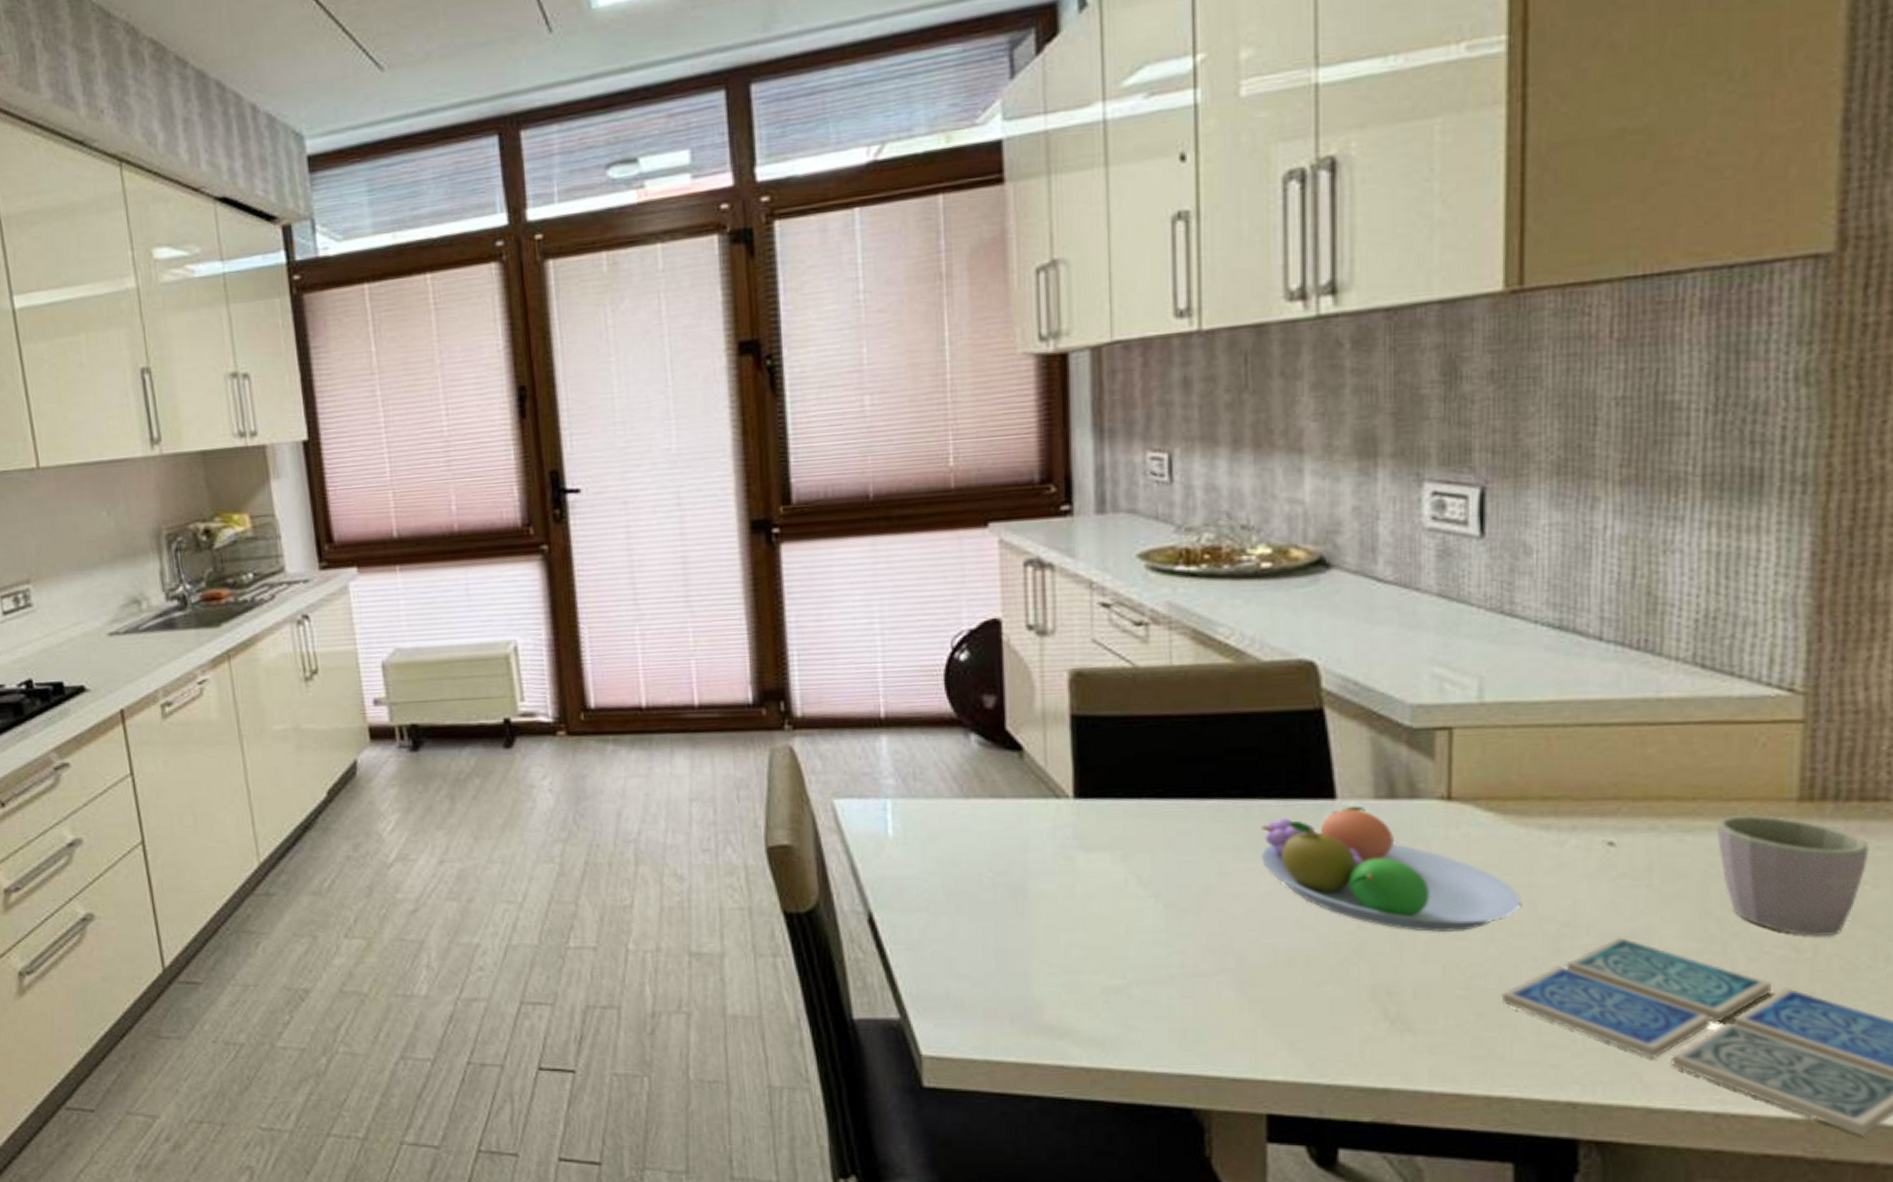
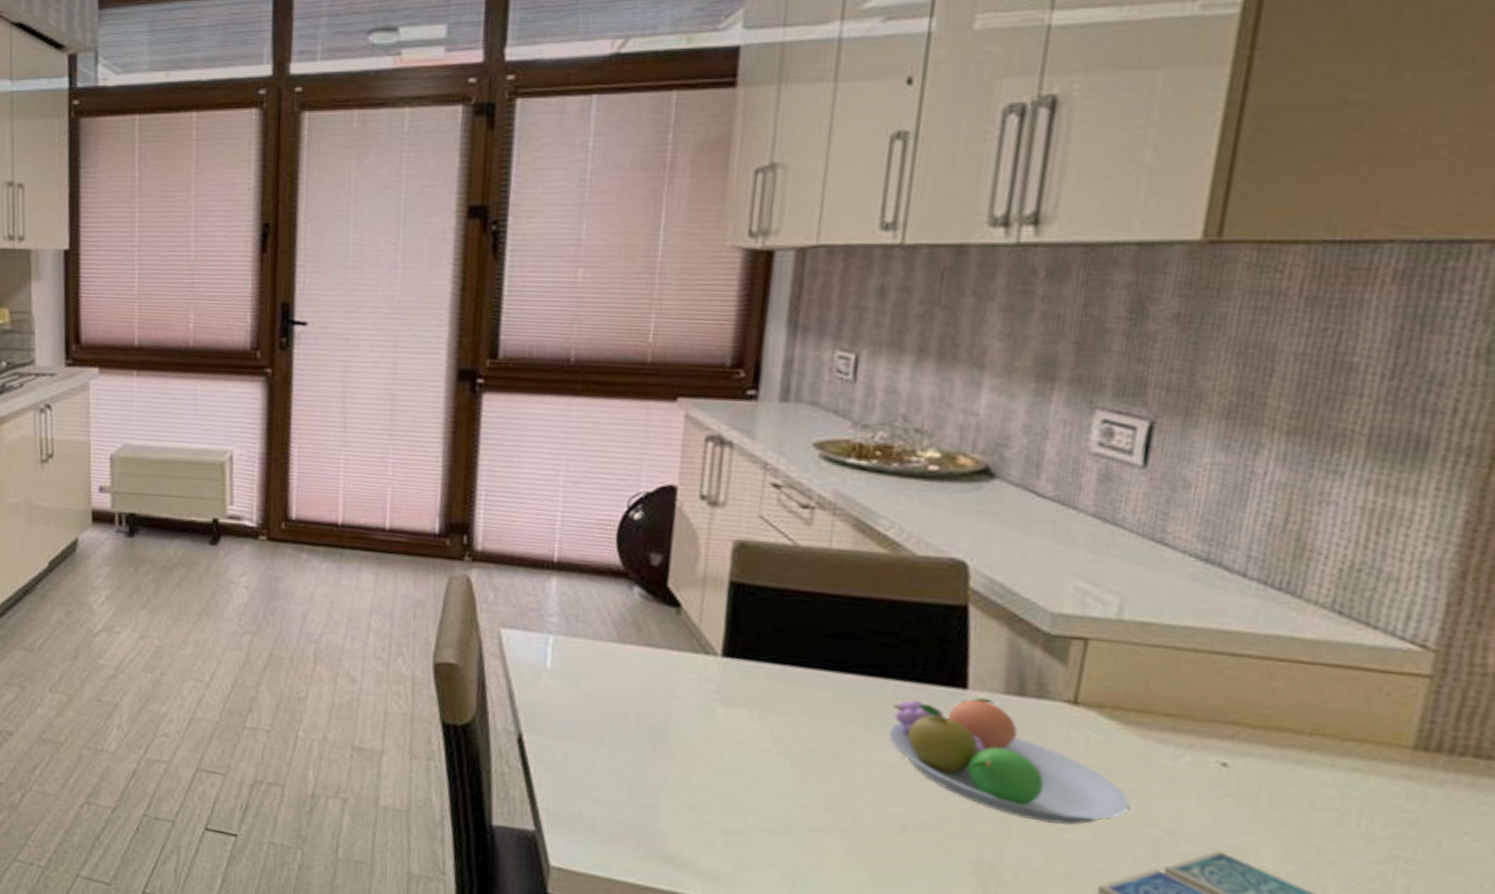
mug: present [1716,815,1870,938] -> none [1328,754,1476,879]

